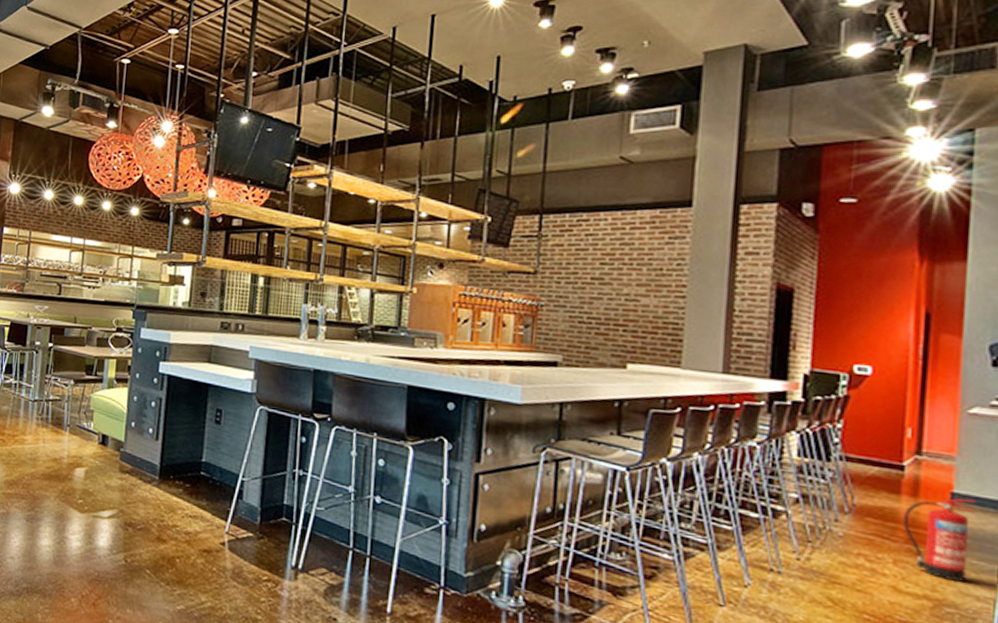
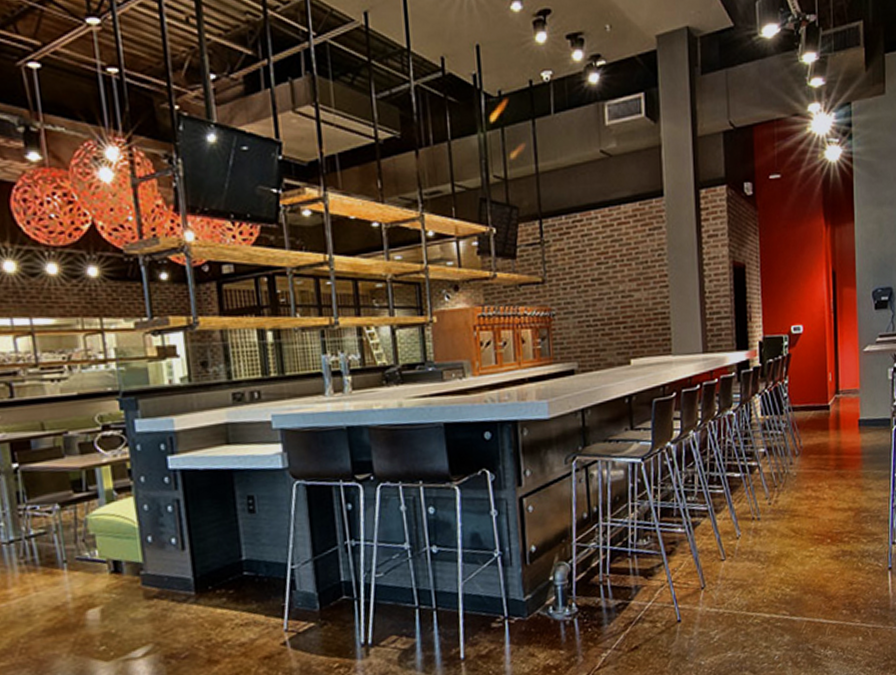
fire extinguisher: present [903,498,977,582] -> none [832,422,874,491]

